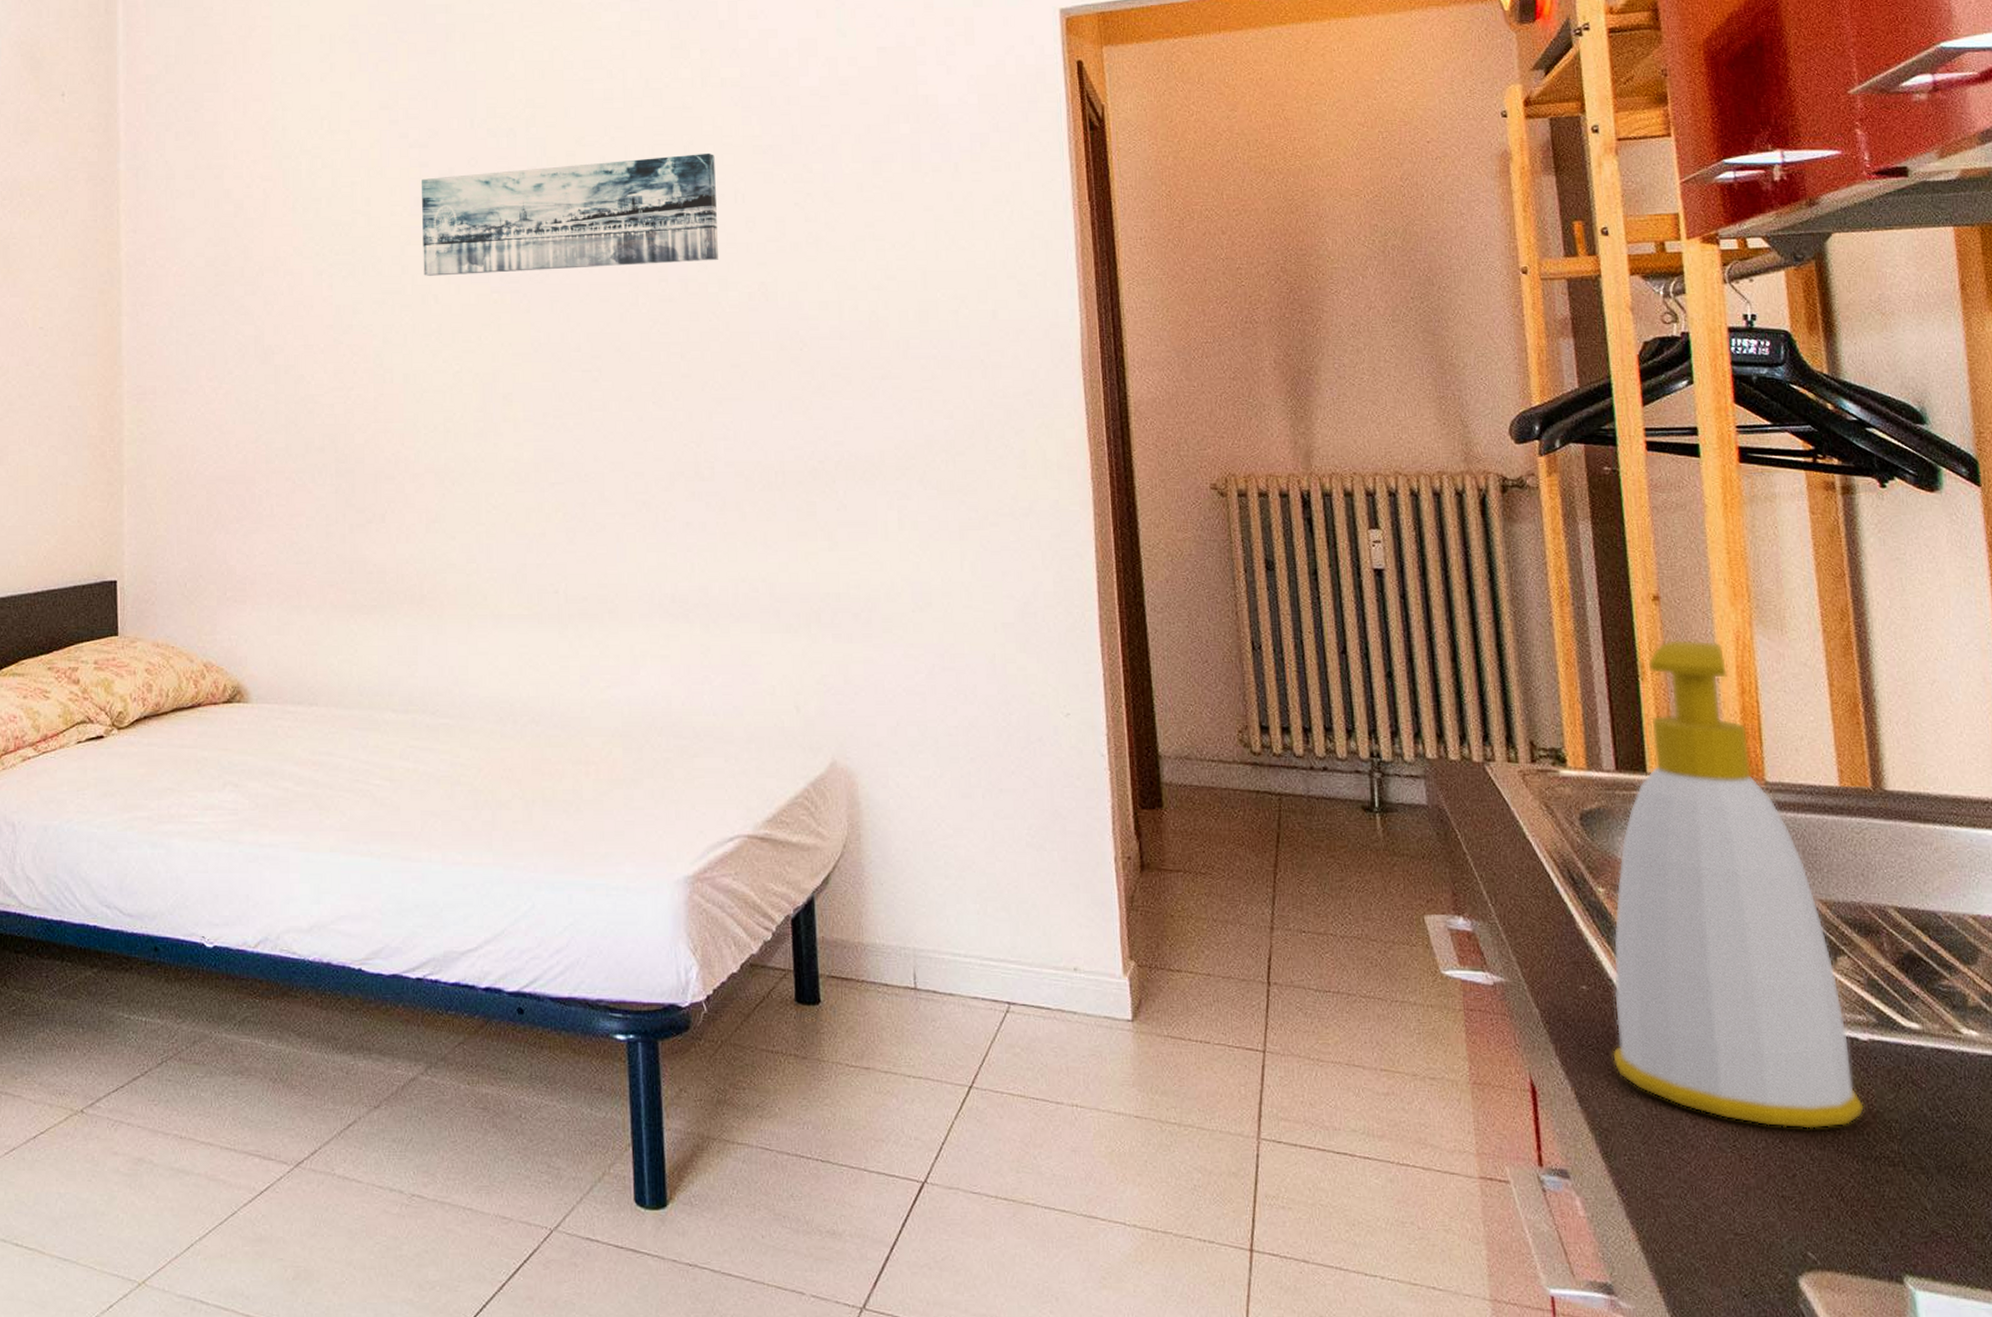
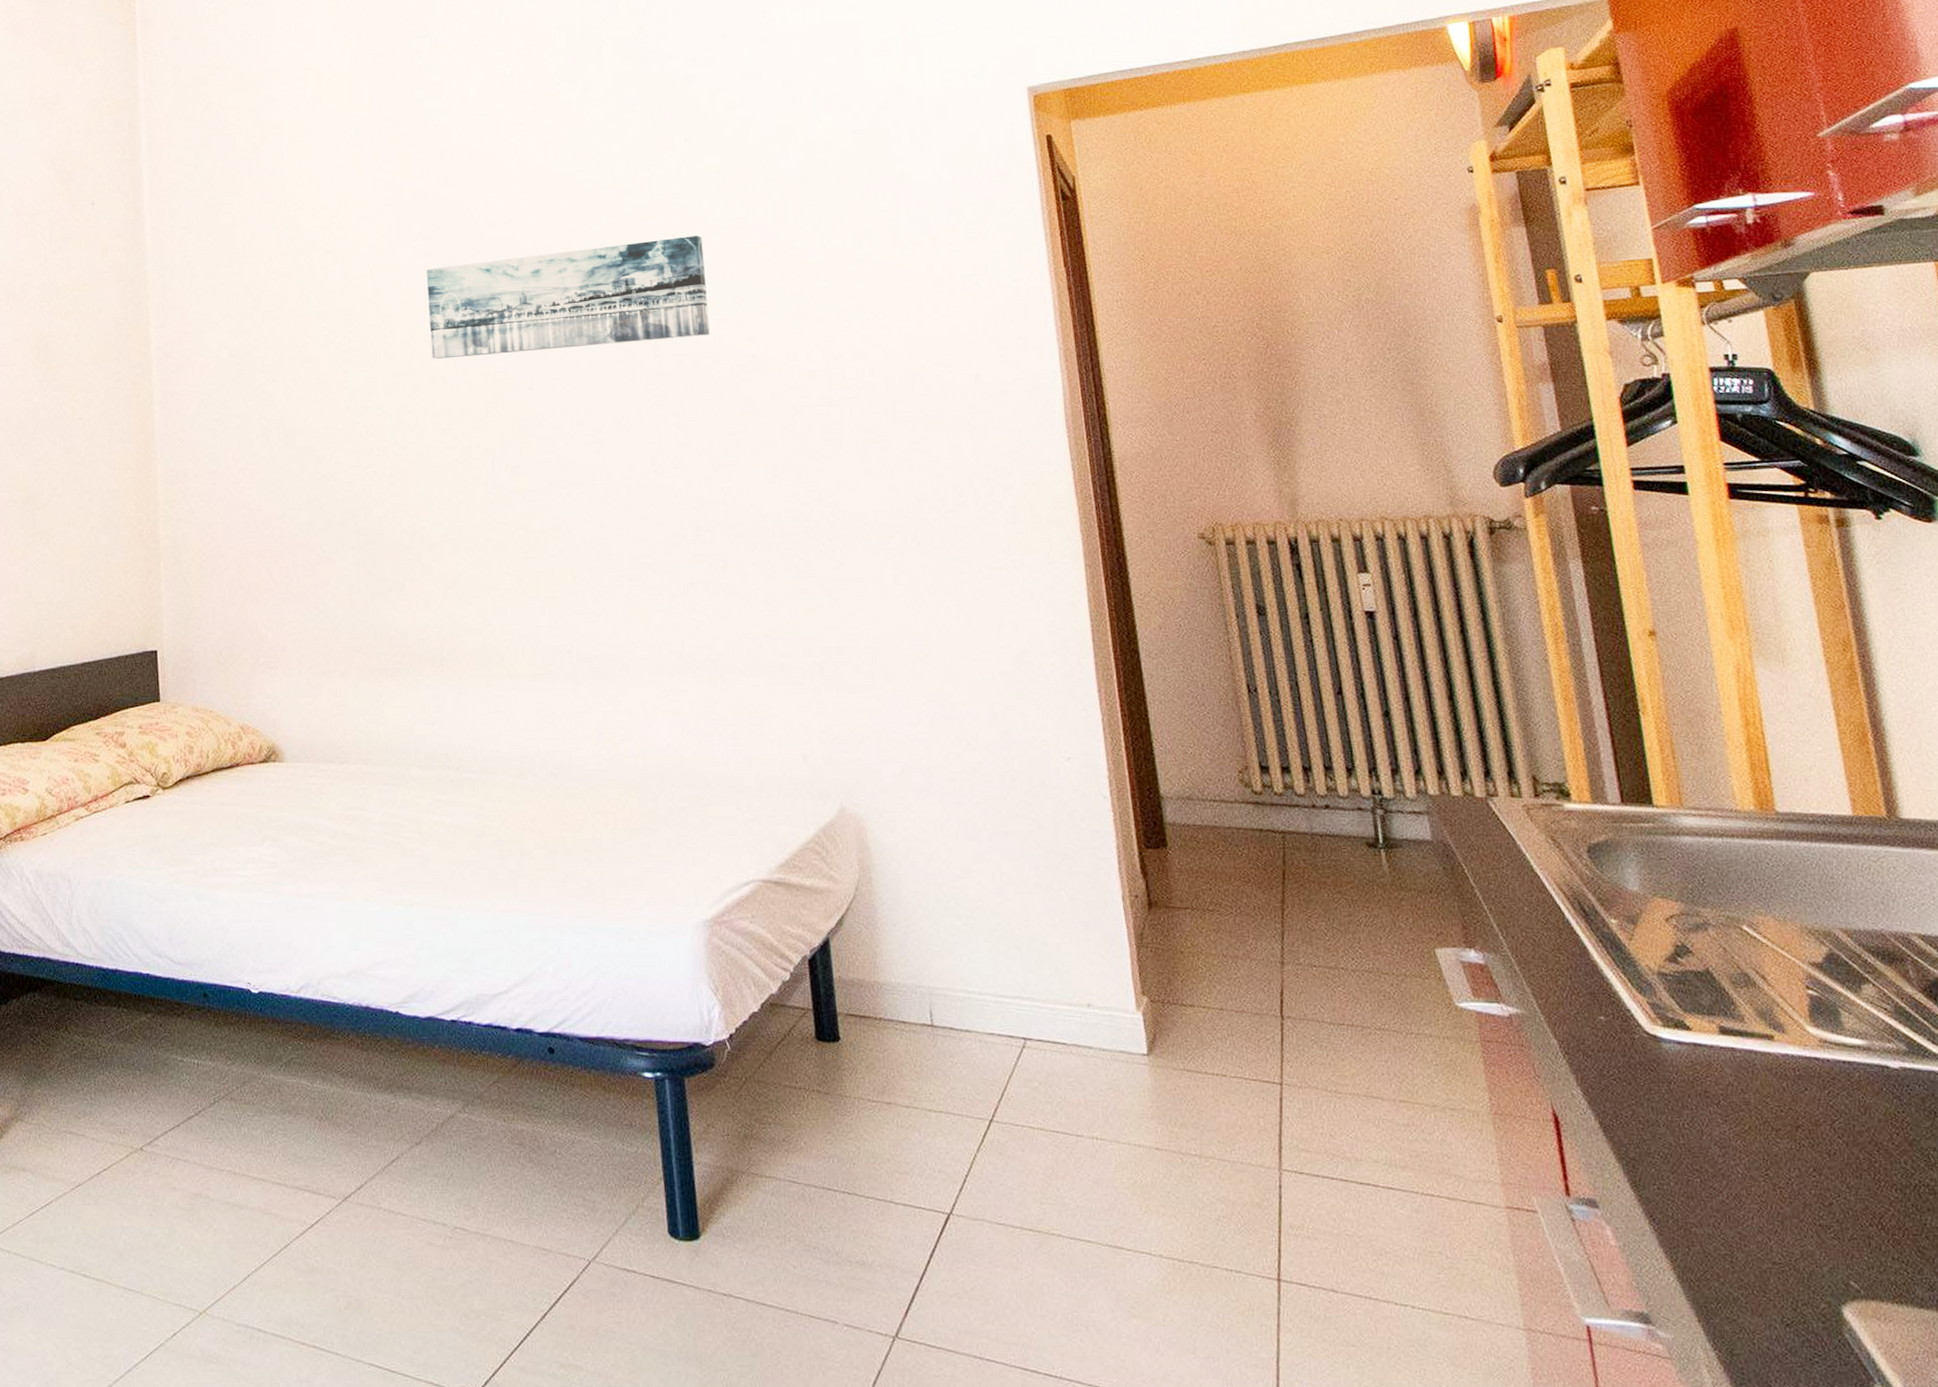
soap bottle: present [1611,639,1864,1129] -> none [1629,673,1900,1157]

